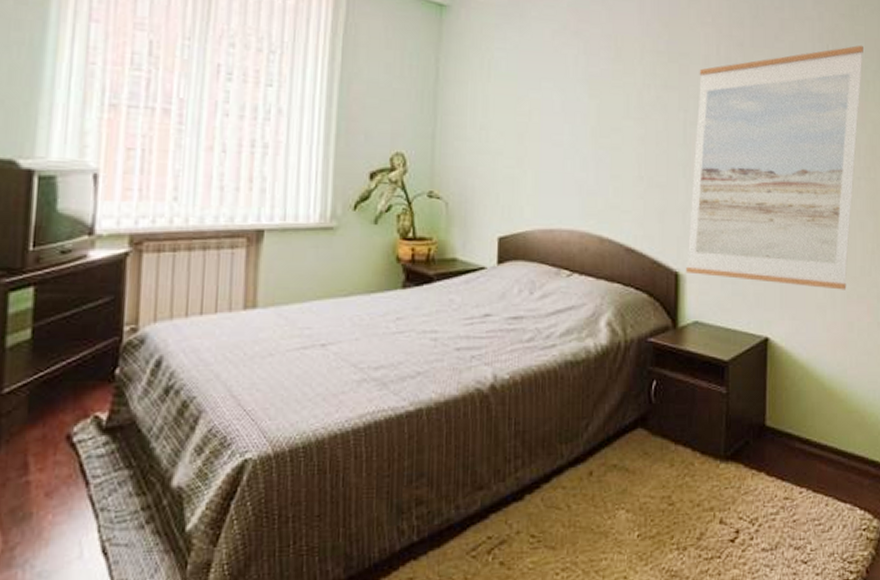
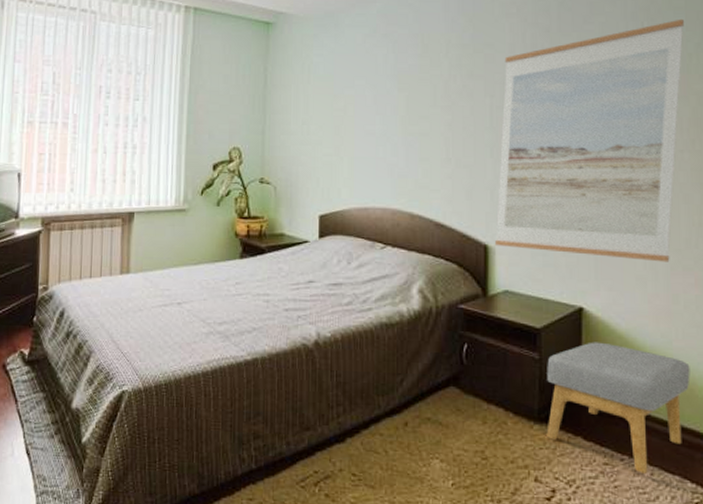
footstool: none [732,373,862,505] -> present [546,342,690,474]

